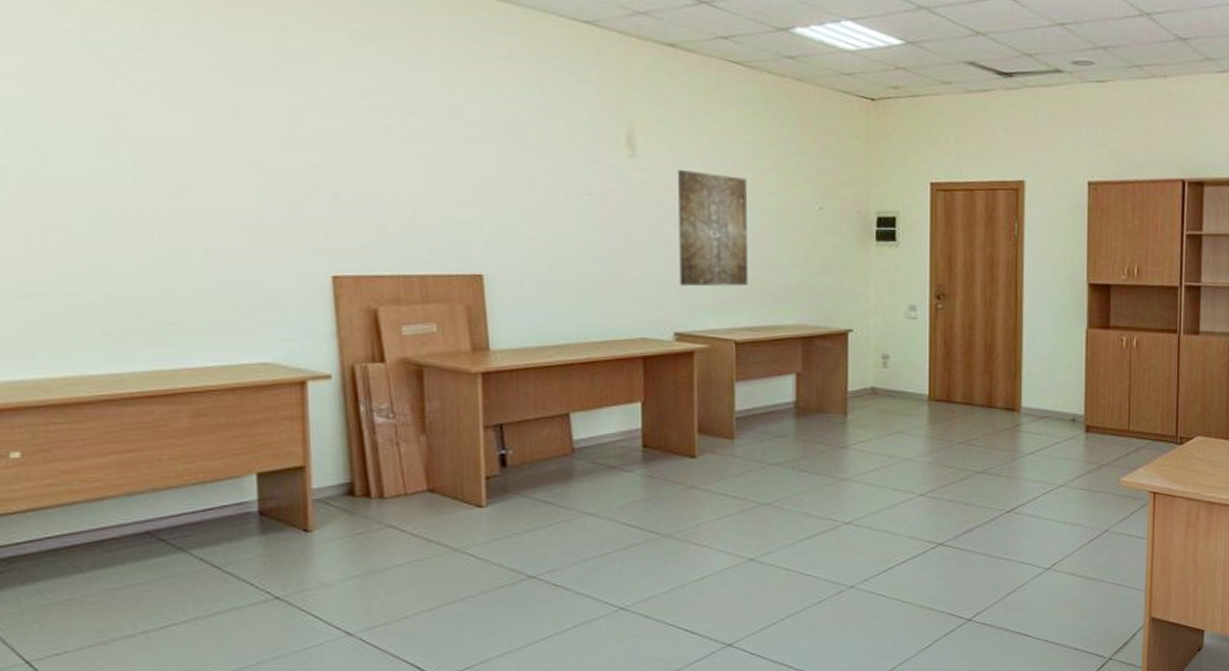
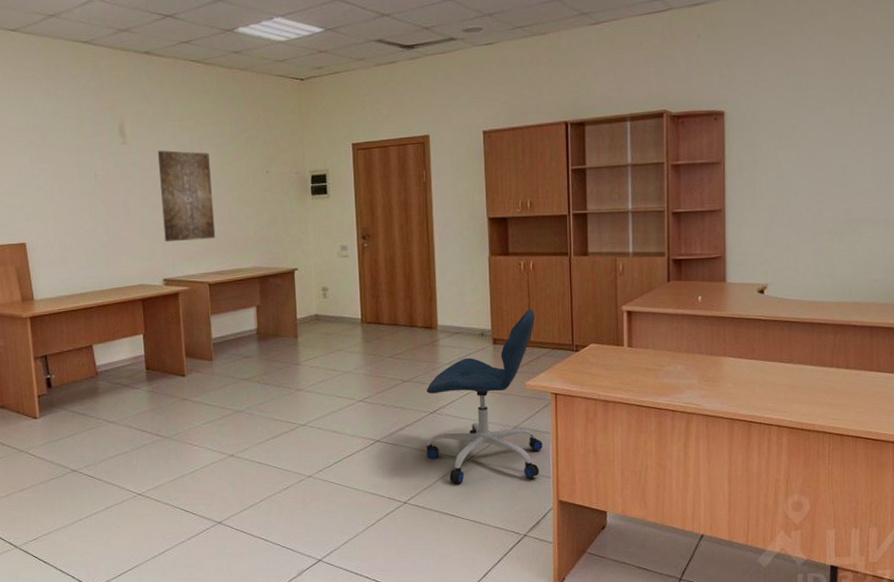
office chair: none [999,393,1136,597] -> present [426,309,543,484]

